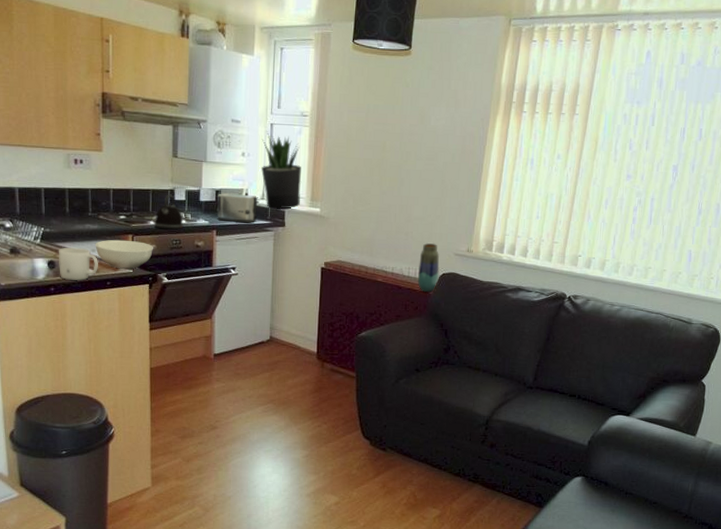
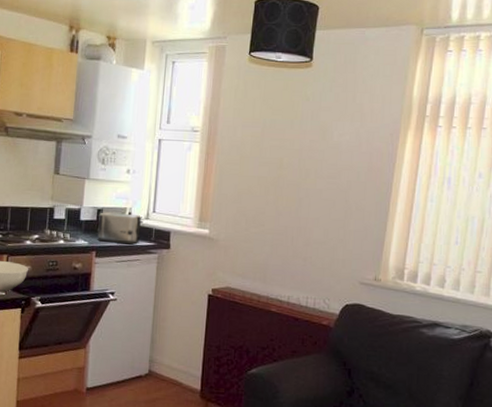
kettle: present [154,194,183,230] -> none [31,212,61,251]
planter: present [261,131,302,210] -> none [147,147,190,231]
vase: present [417,243,440,292] -> none [316,270,343,325]

